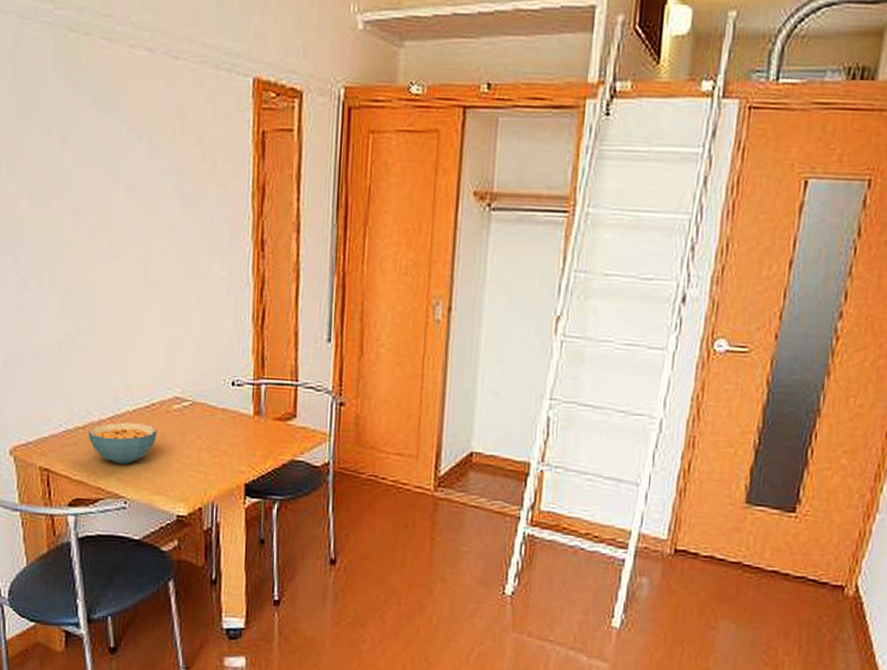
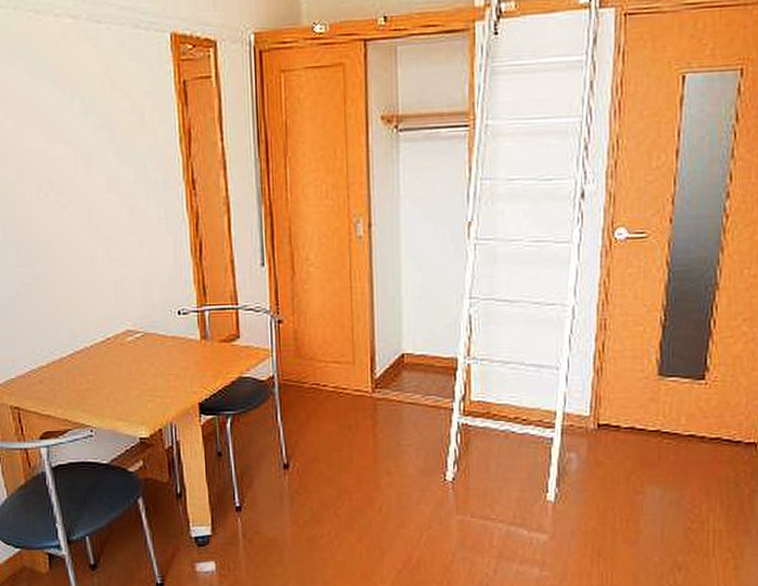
cereal bowl: present [87,422,157,465] -> none [51,357,114,397]

